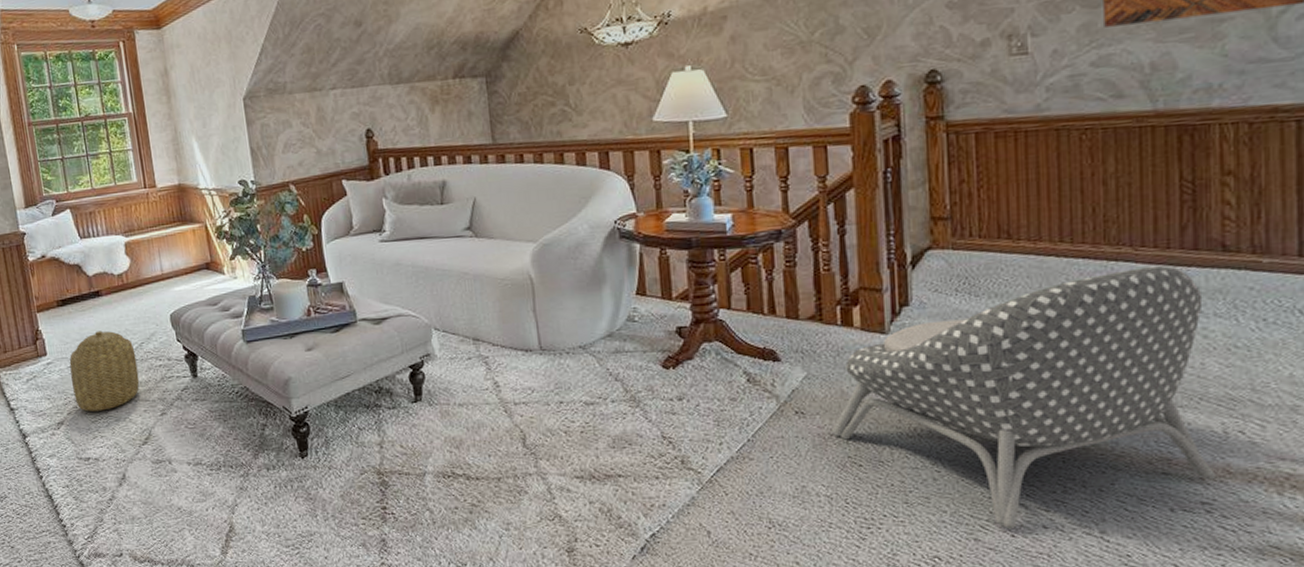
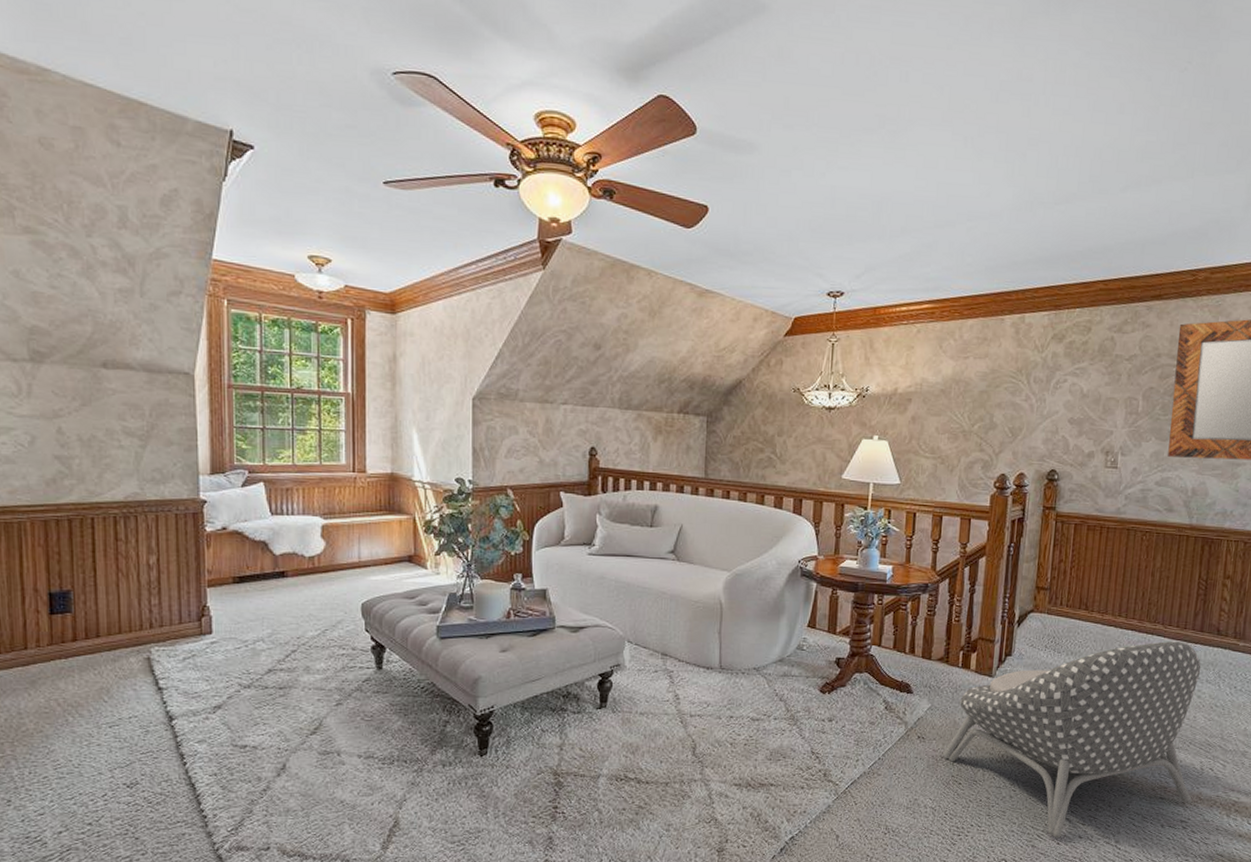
basket: present [69,330,140,412] -> none [238,613,317,697]

